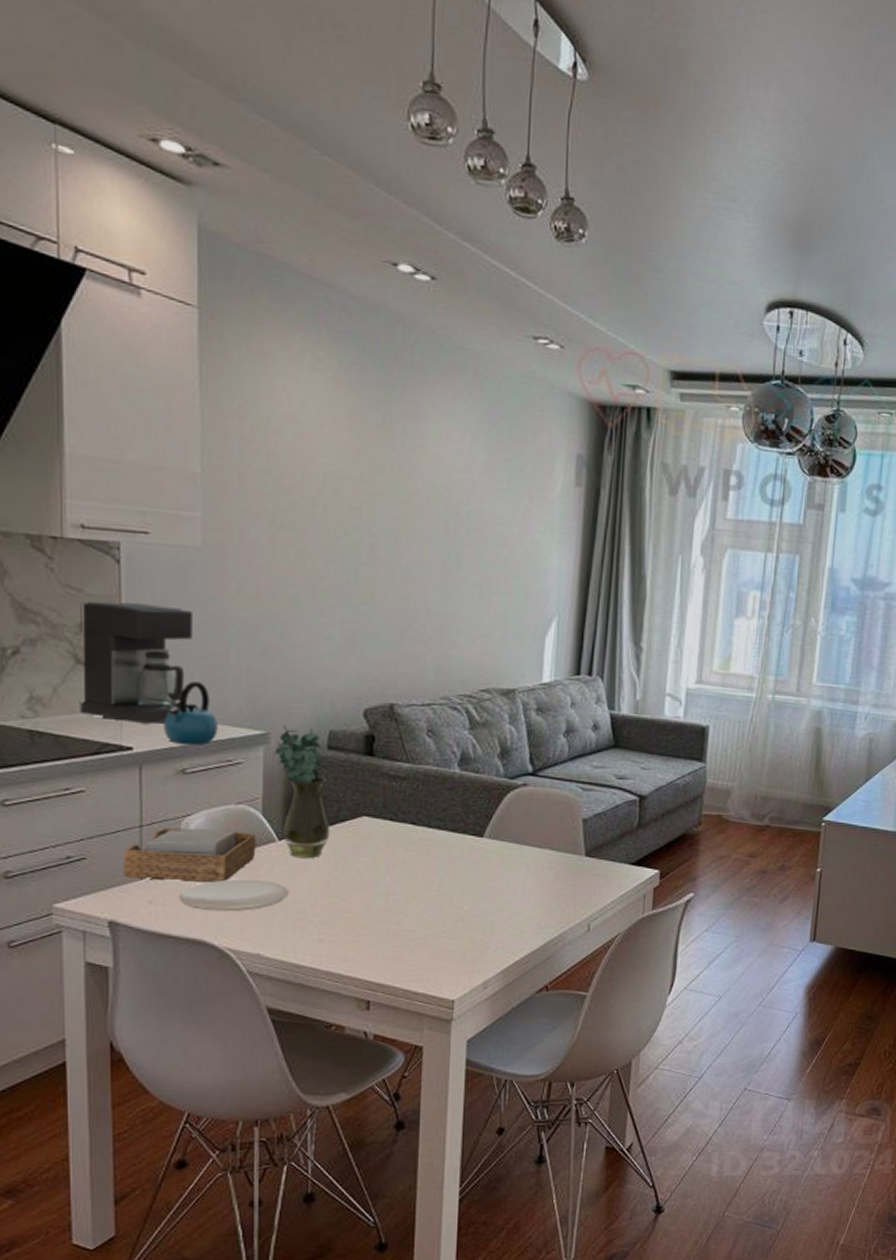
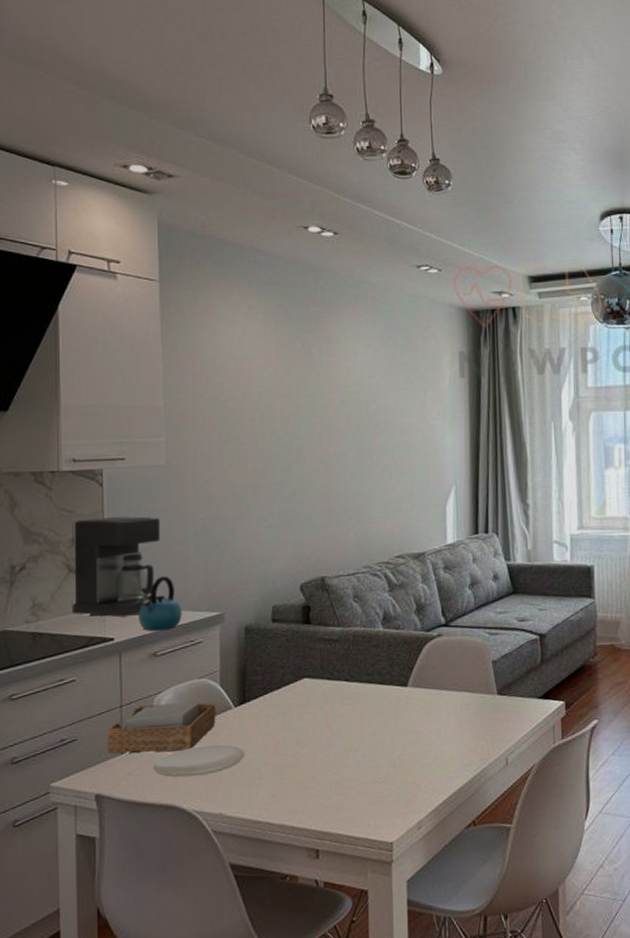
vase: present [274,725,330,858] -> none [228,605,277,721]

